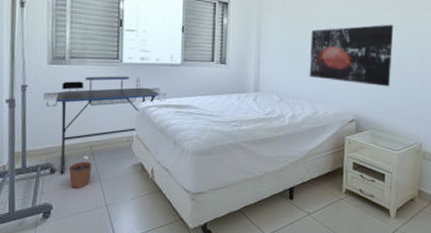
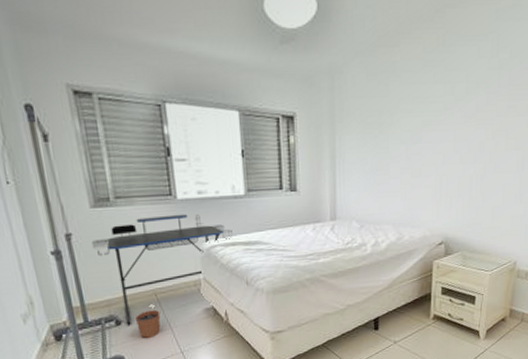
wall art: present [309,24,394,87] -> none [392,128,490,203]

